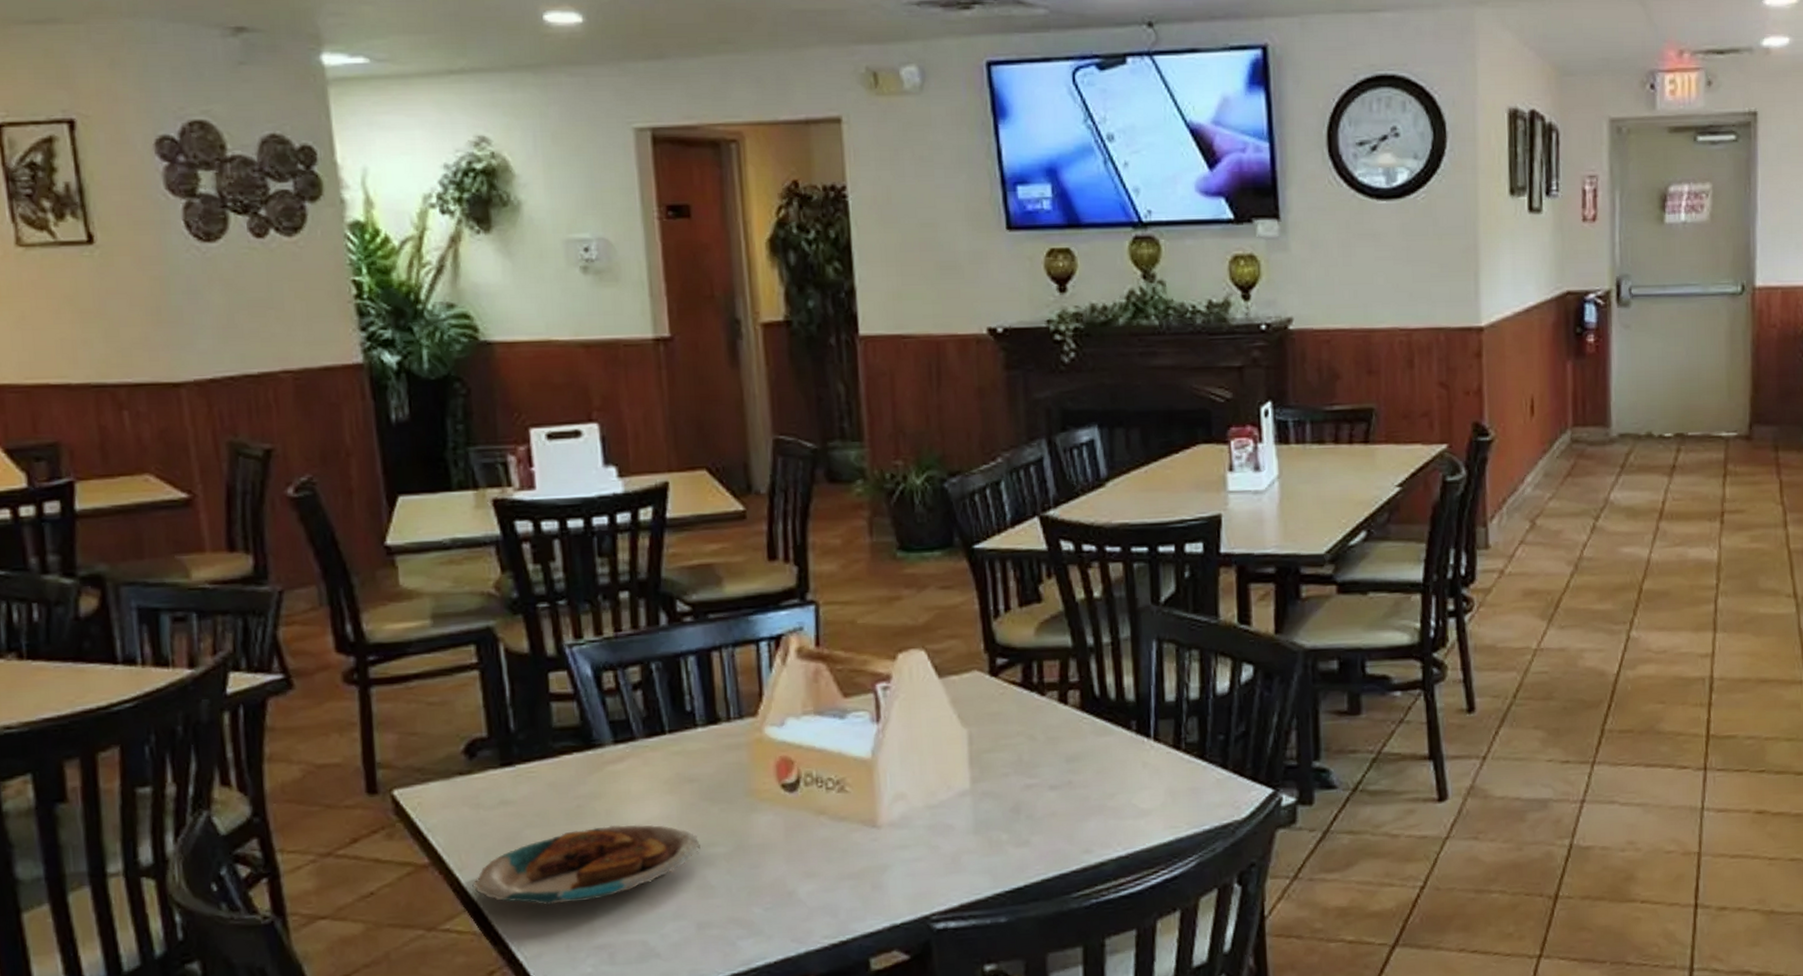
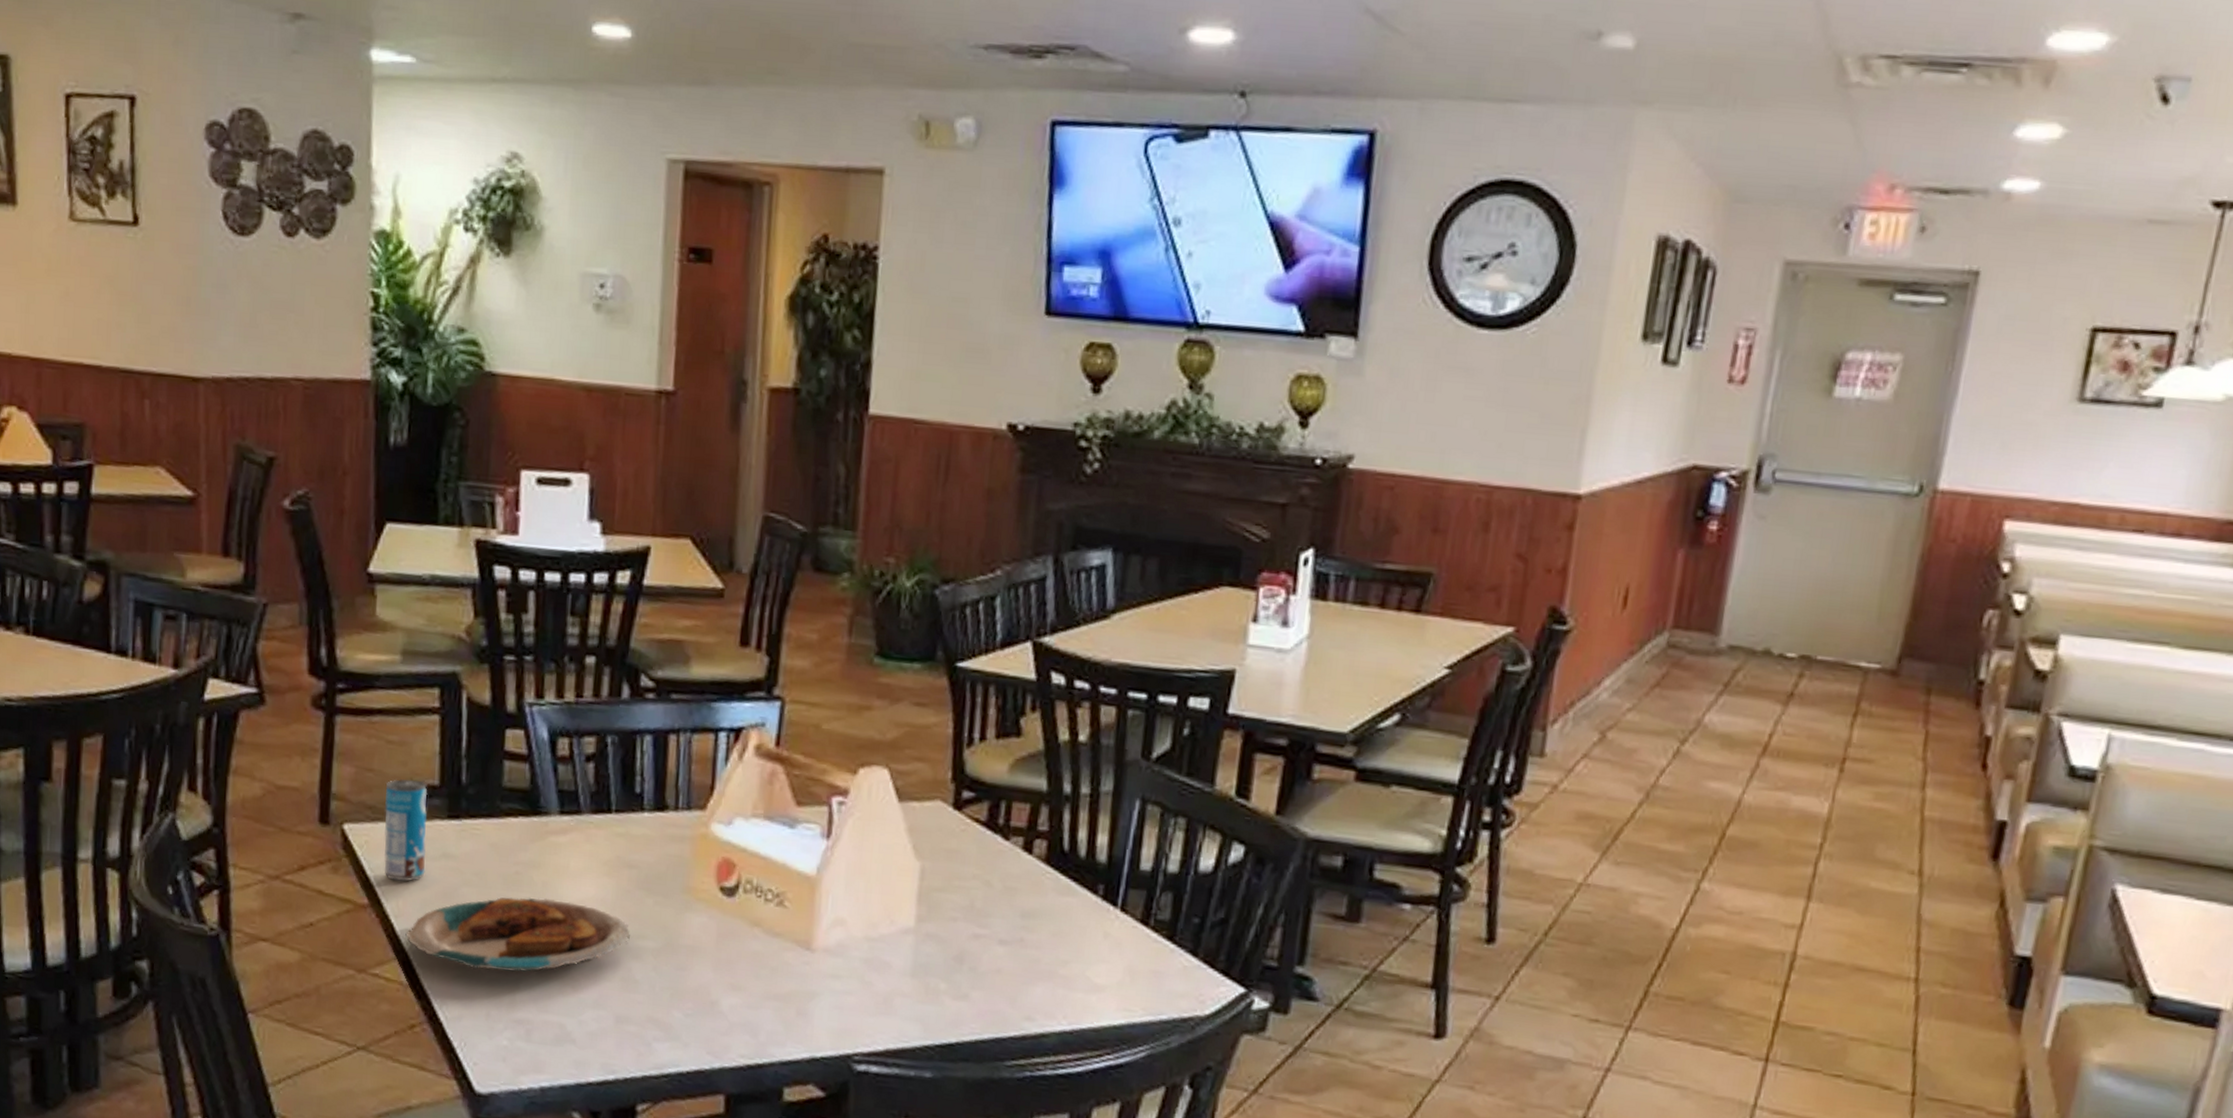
beverage can: none [431,735,485,836] -> present [384,779,428,882]

